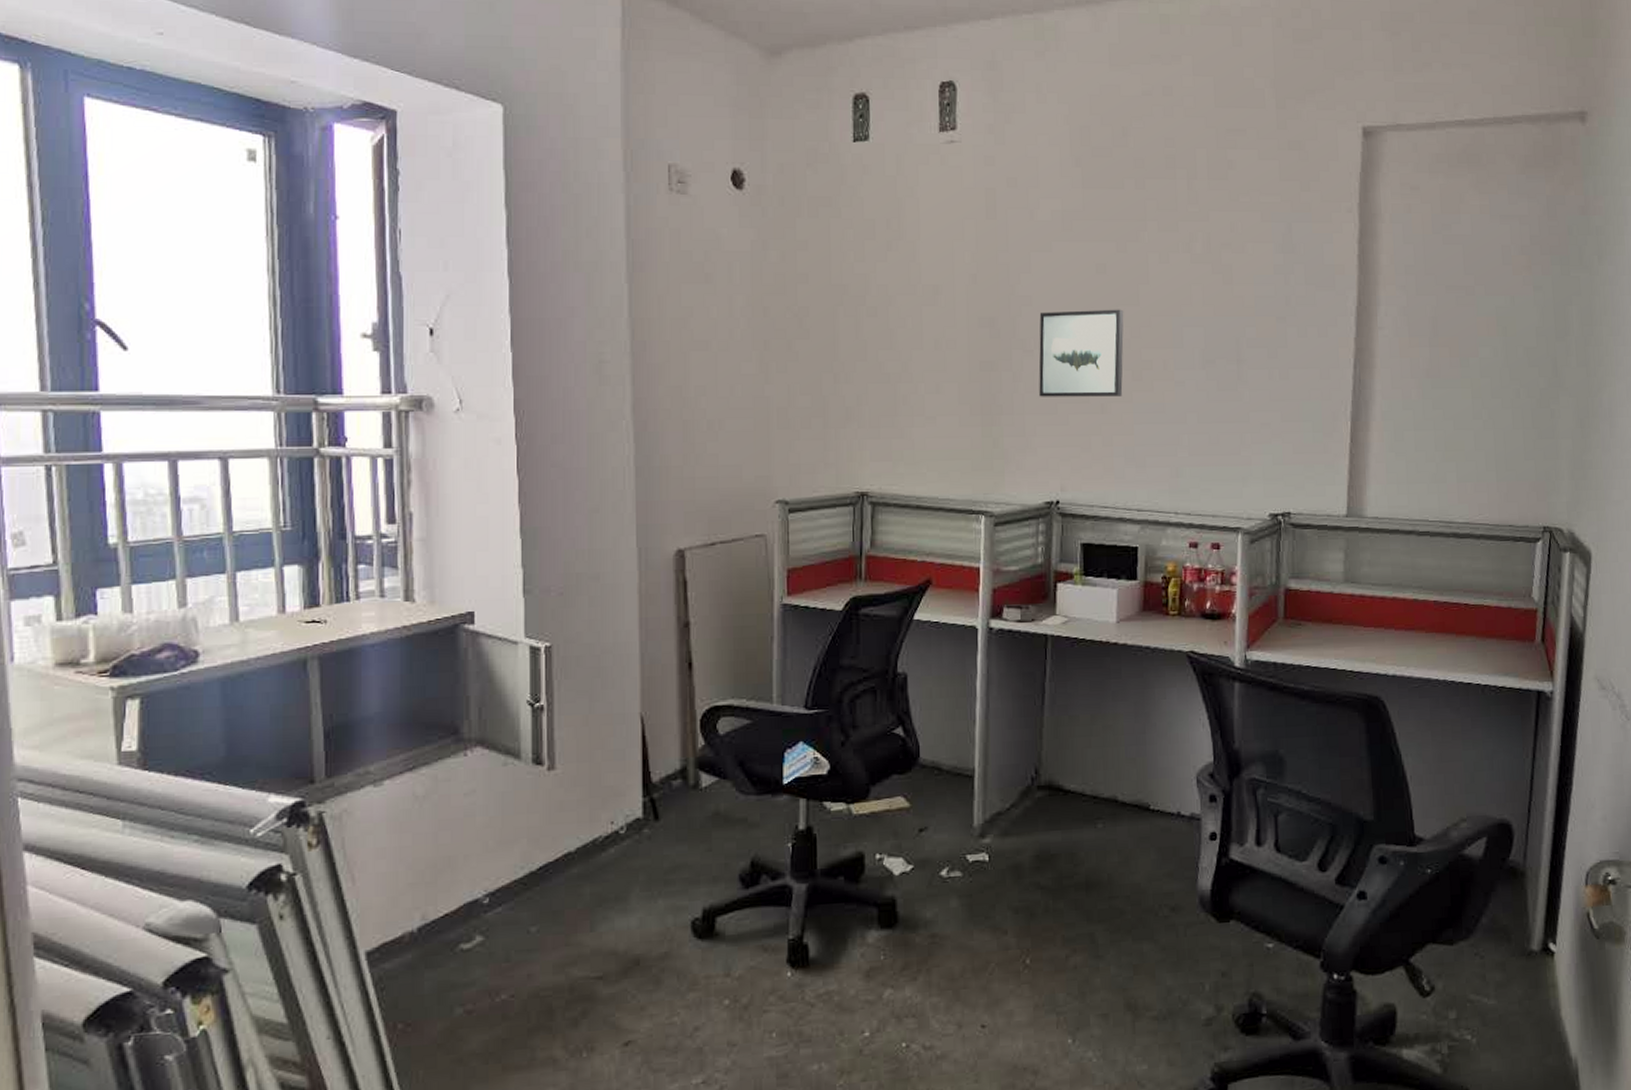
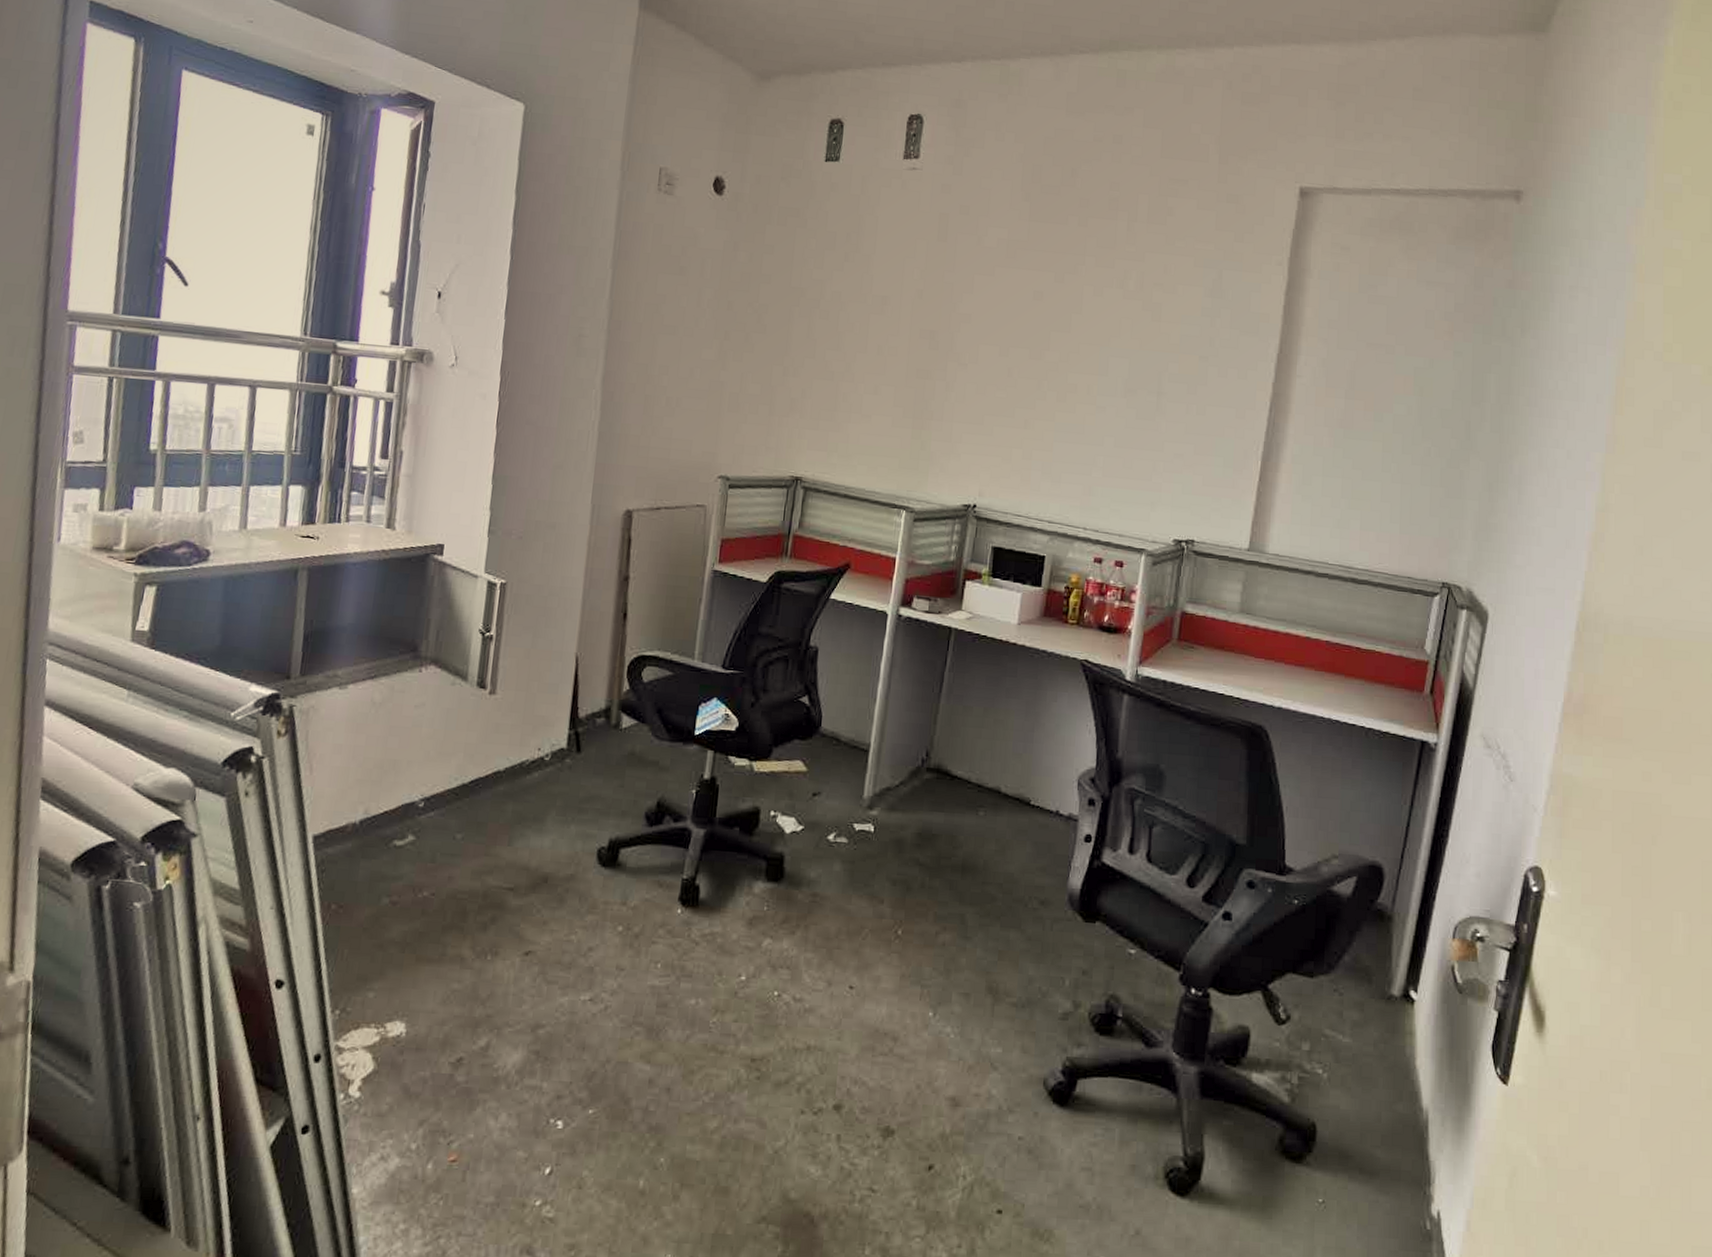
wall art: present [1038,309,1124,397] -> none [968,330,1056,415]

